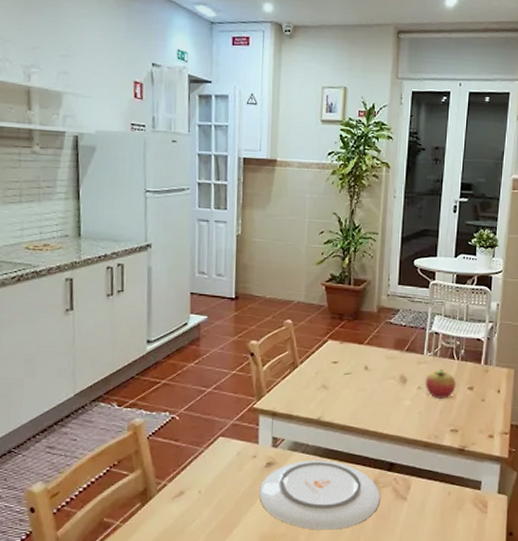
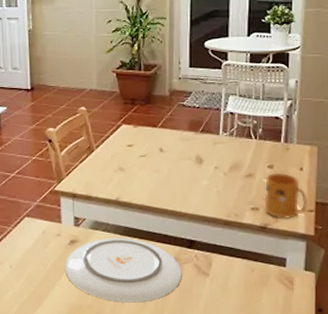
fruit: present [425,368,456,398] -> none [222,148,255,177]
mug: none [463,394,504,442] -> present [264,172,309,220]

